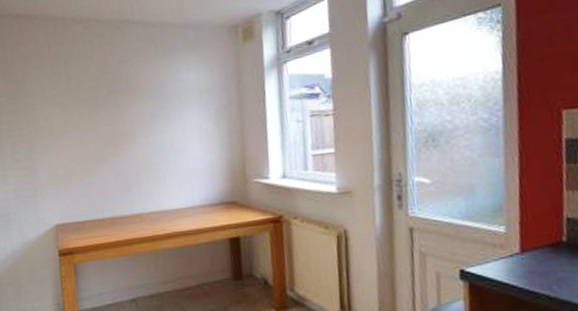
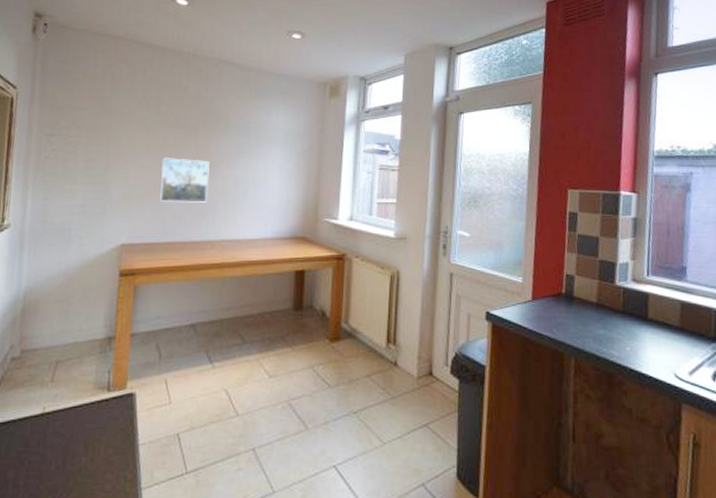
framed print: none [80,131,129,179] -> present [159,157,210,203]

